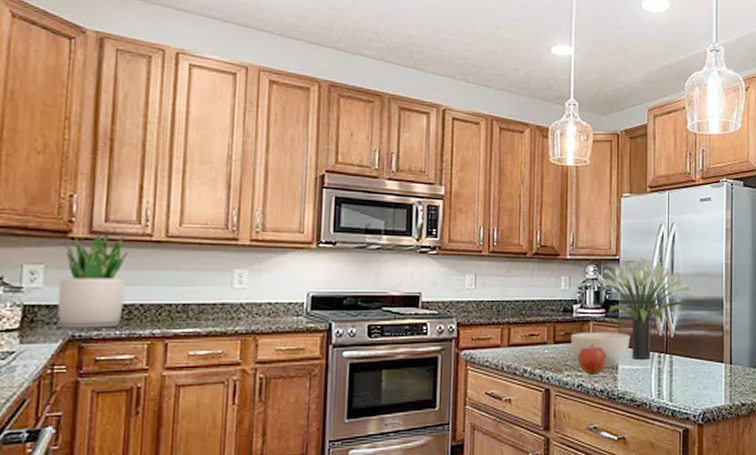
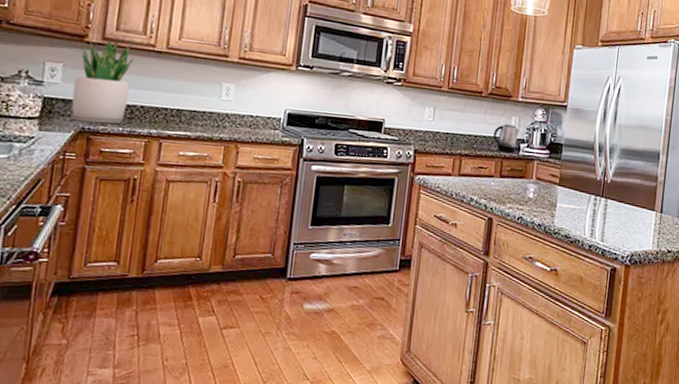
kettle: none [542,285,571,315] -> present [493,124,520,153]
bowl: present [570,331,631,369] -> none [515,169,571,205]
apple: present [577,344,607,375] -> none [519,181,547,210]
flower arrangement: present [597,257,689,360] -> none [544,105,630,201]

